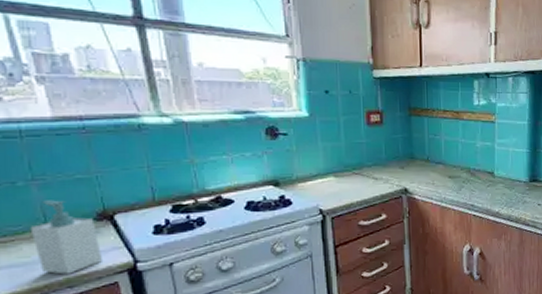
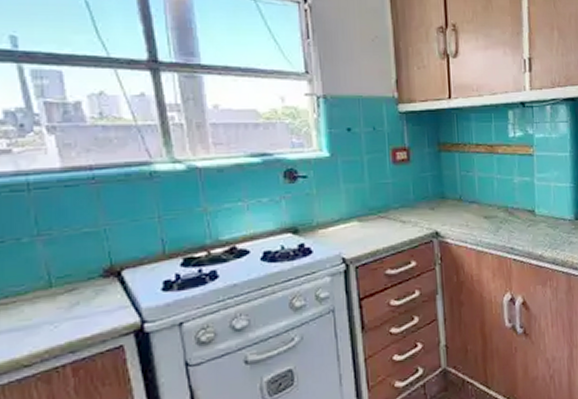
soap bottle: present [30,200,104,275] -> none [32,256,109,338]

